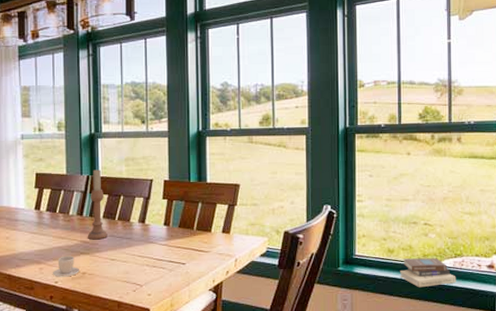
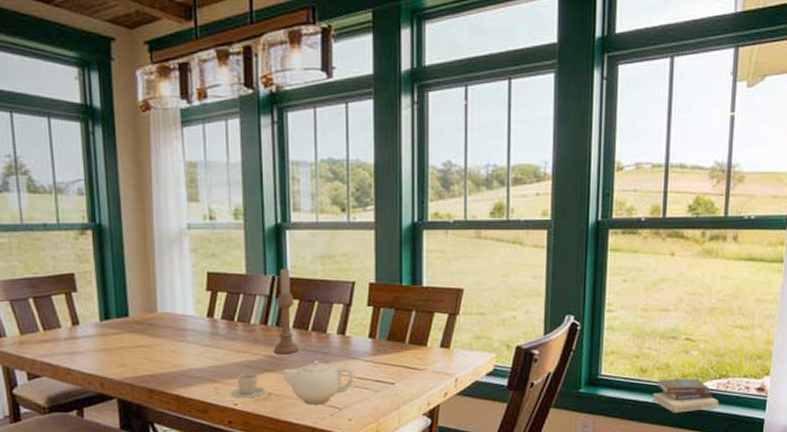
teapot: none [94,245,152,282] -> present [282,361,354,405]

